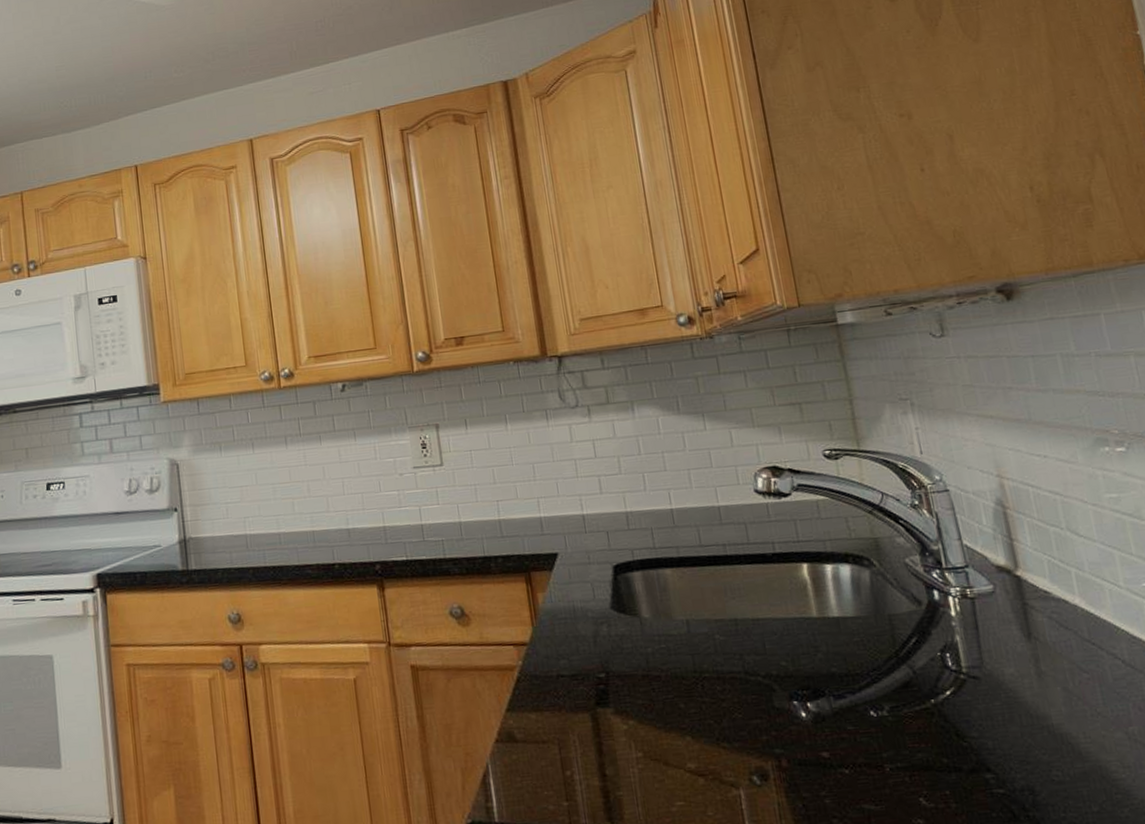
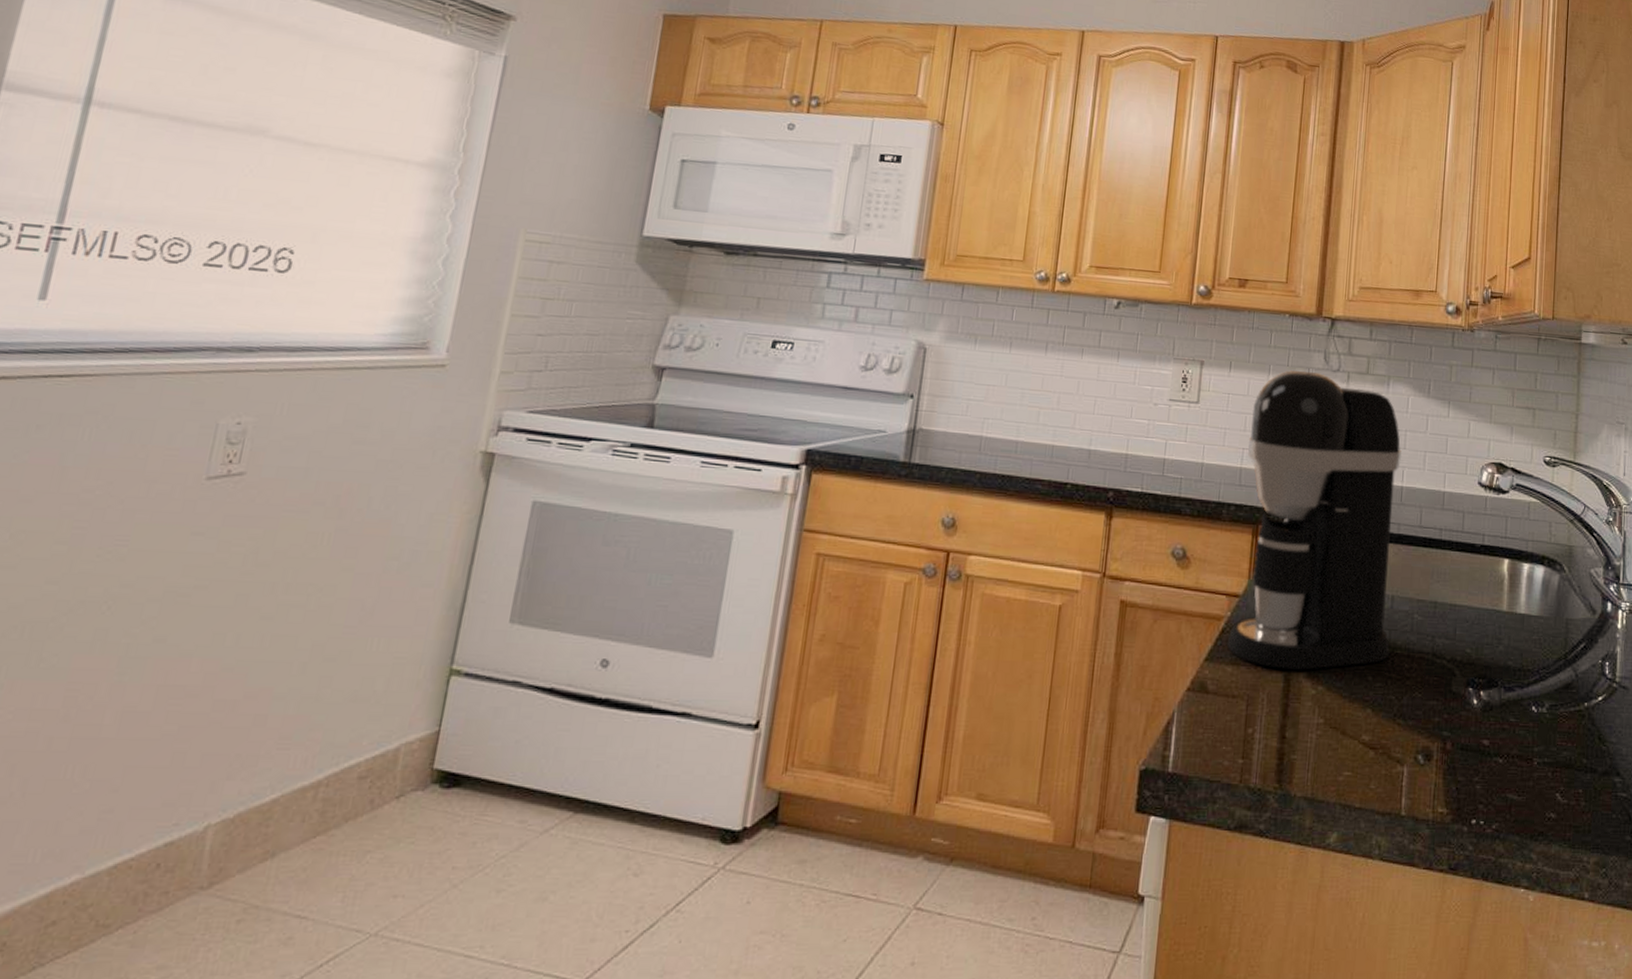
coffee maker: none [497,412,698,709] -> present [1227,370,1402,670]

